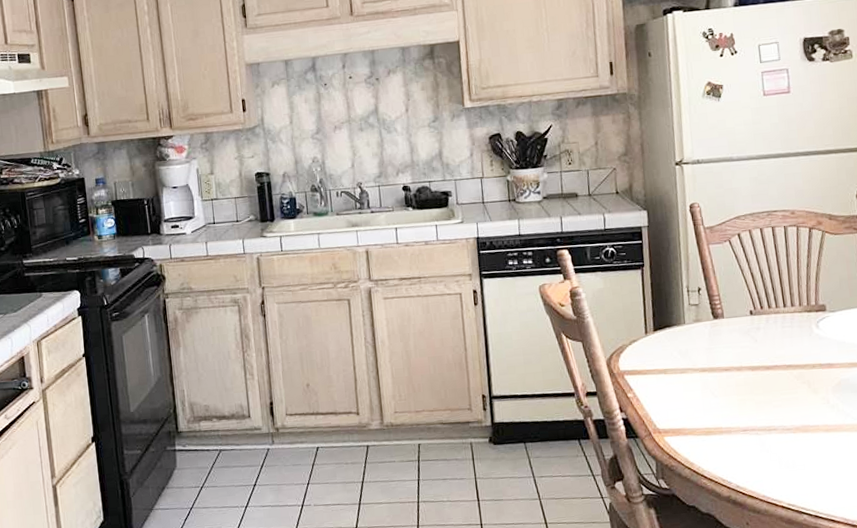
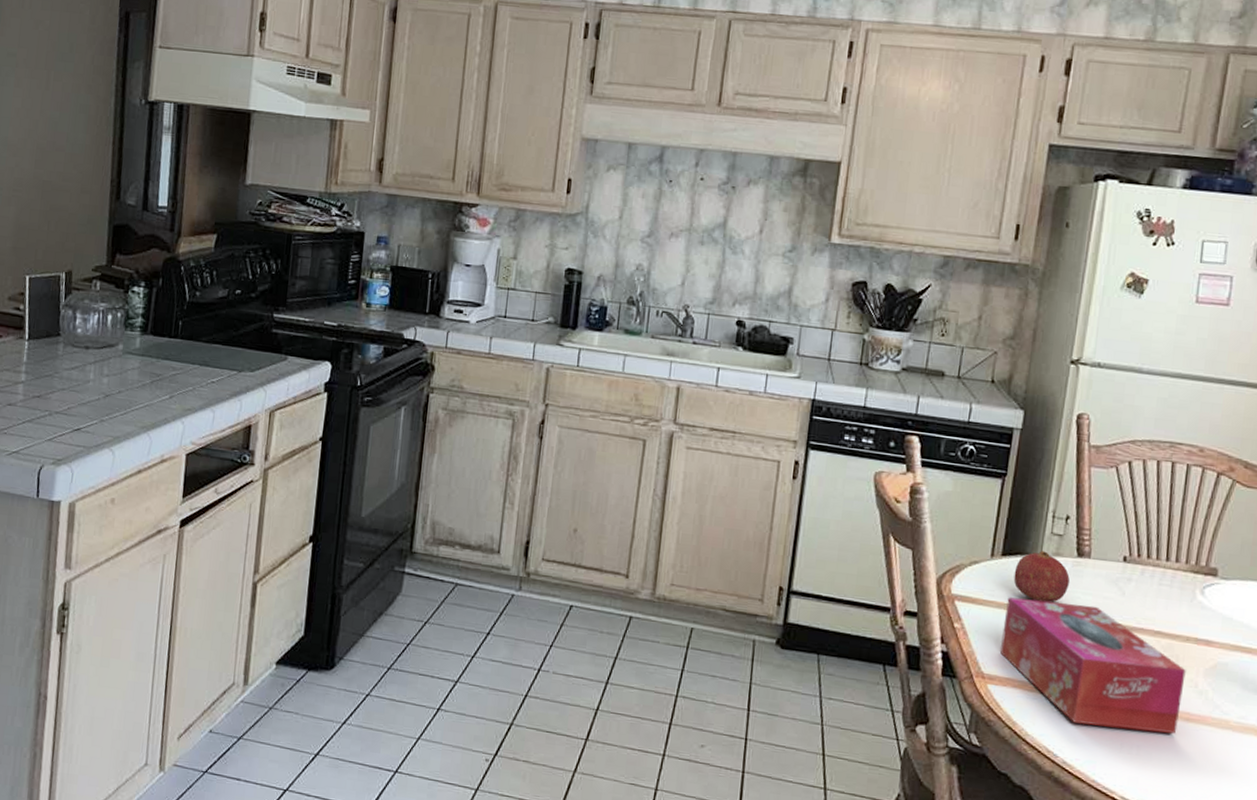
tissue box: none [665,355,821,453] -> present [1000,597,1186,734]
fruit: none [666,320,712,362] -> present [1013,551,1070,603]

